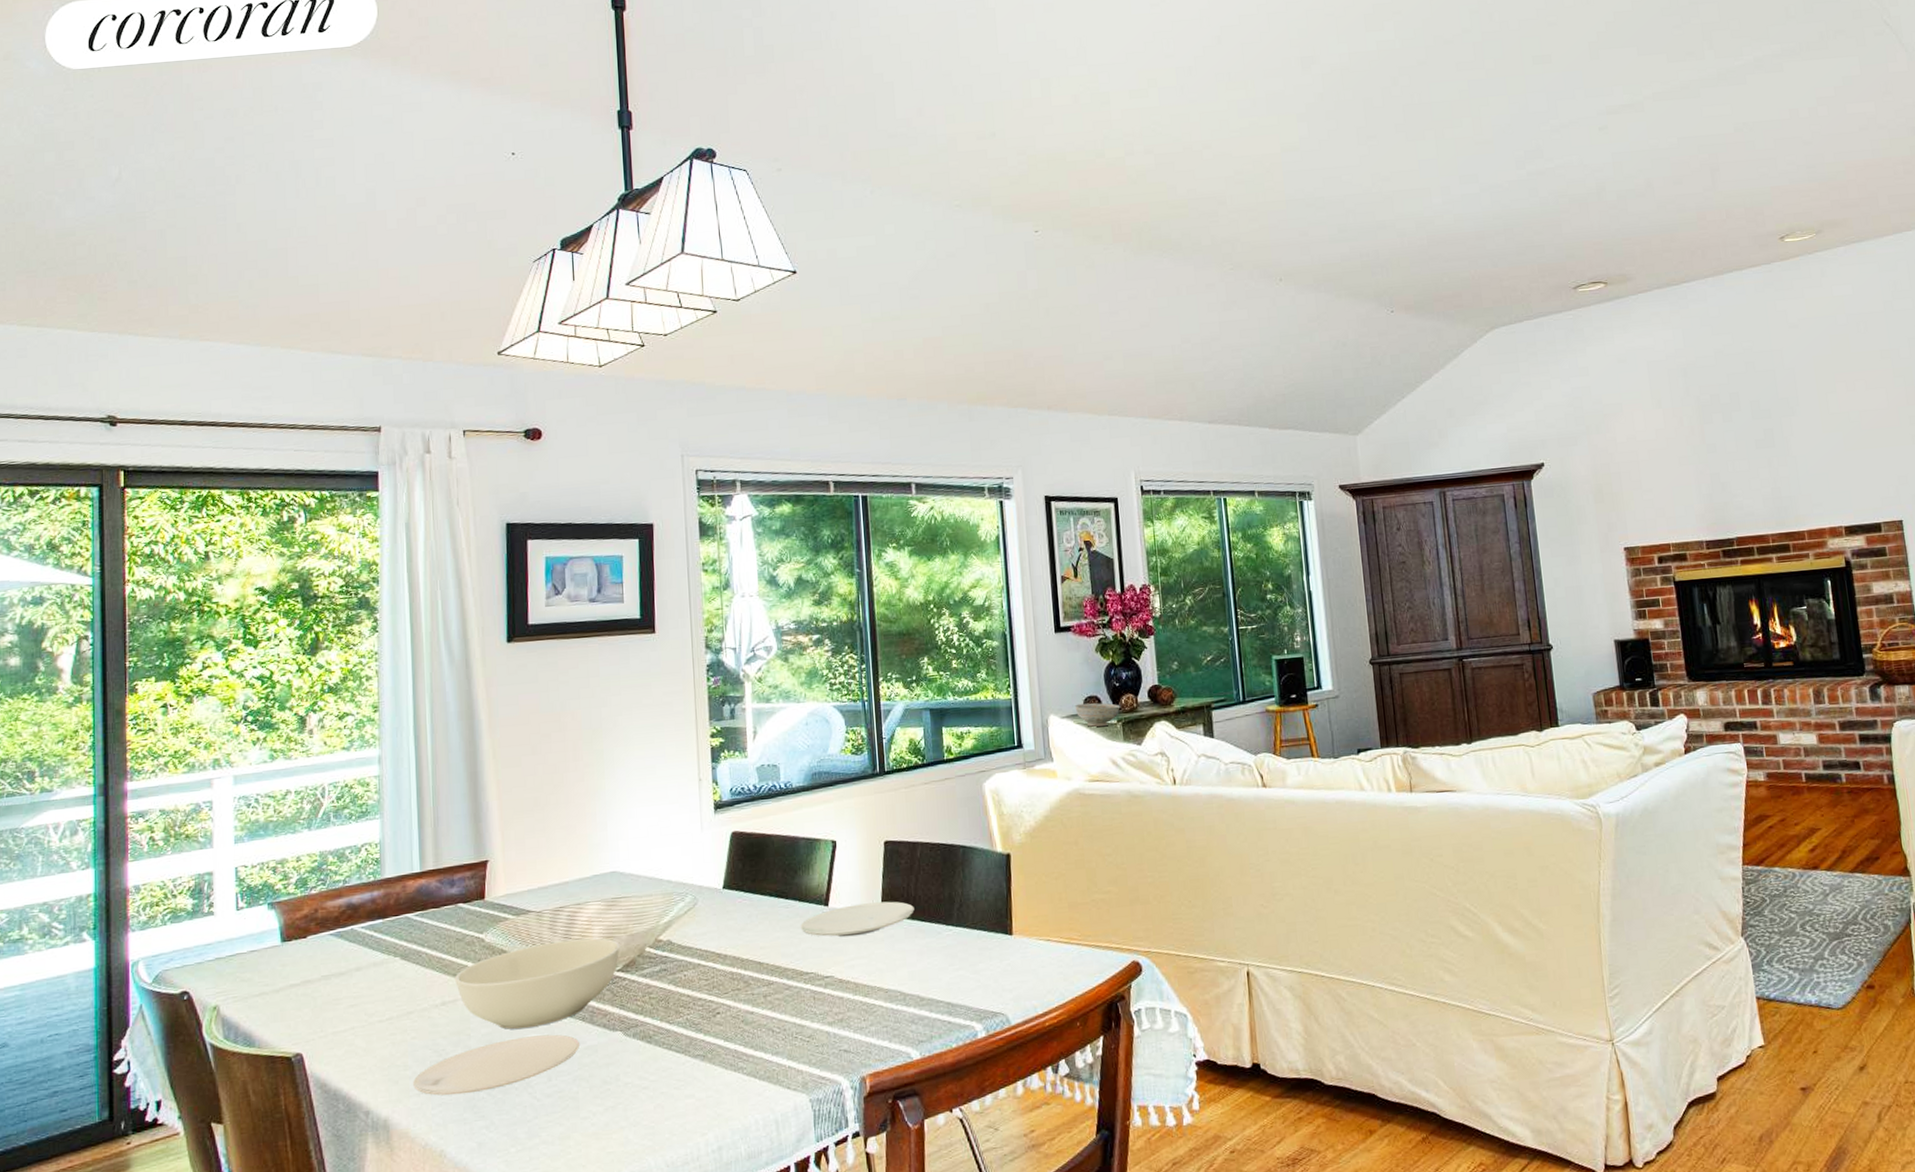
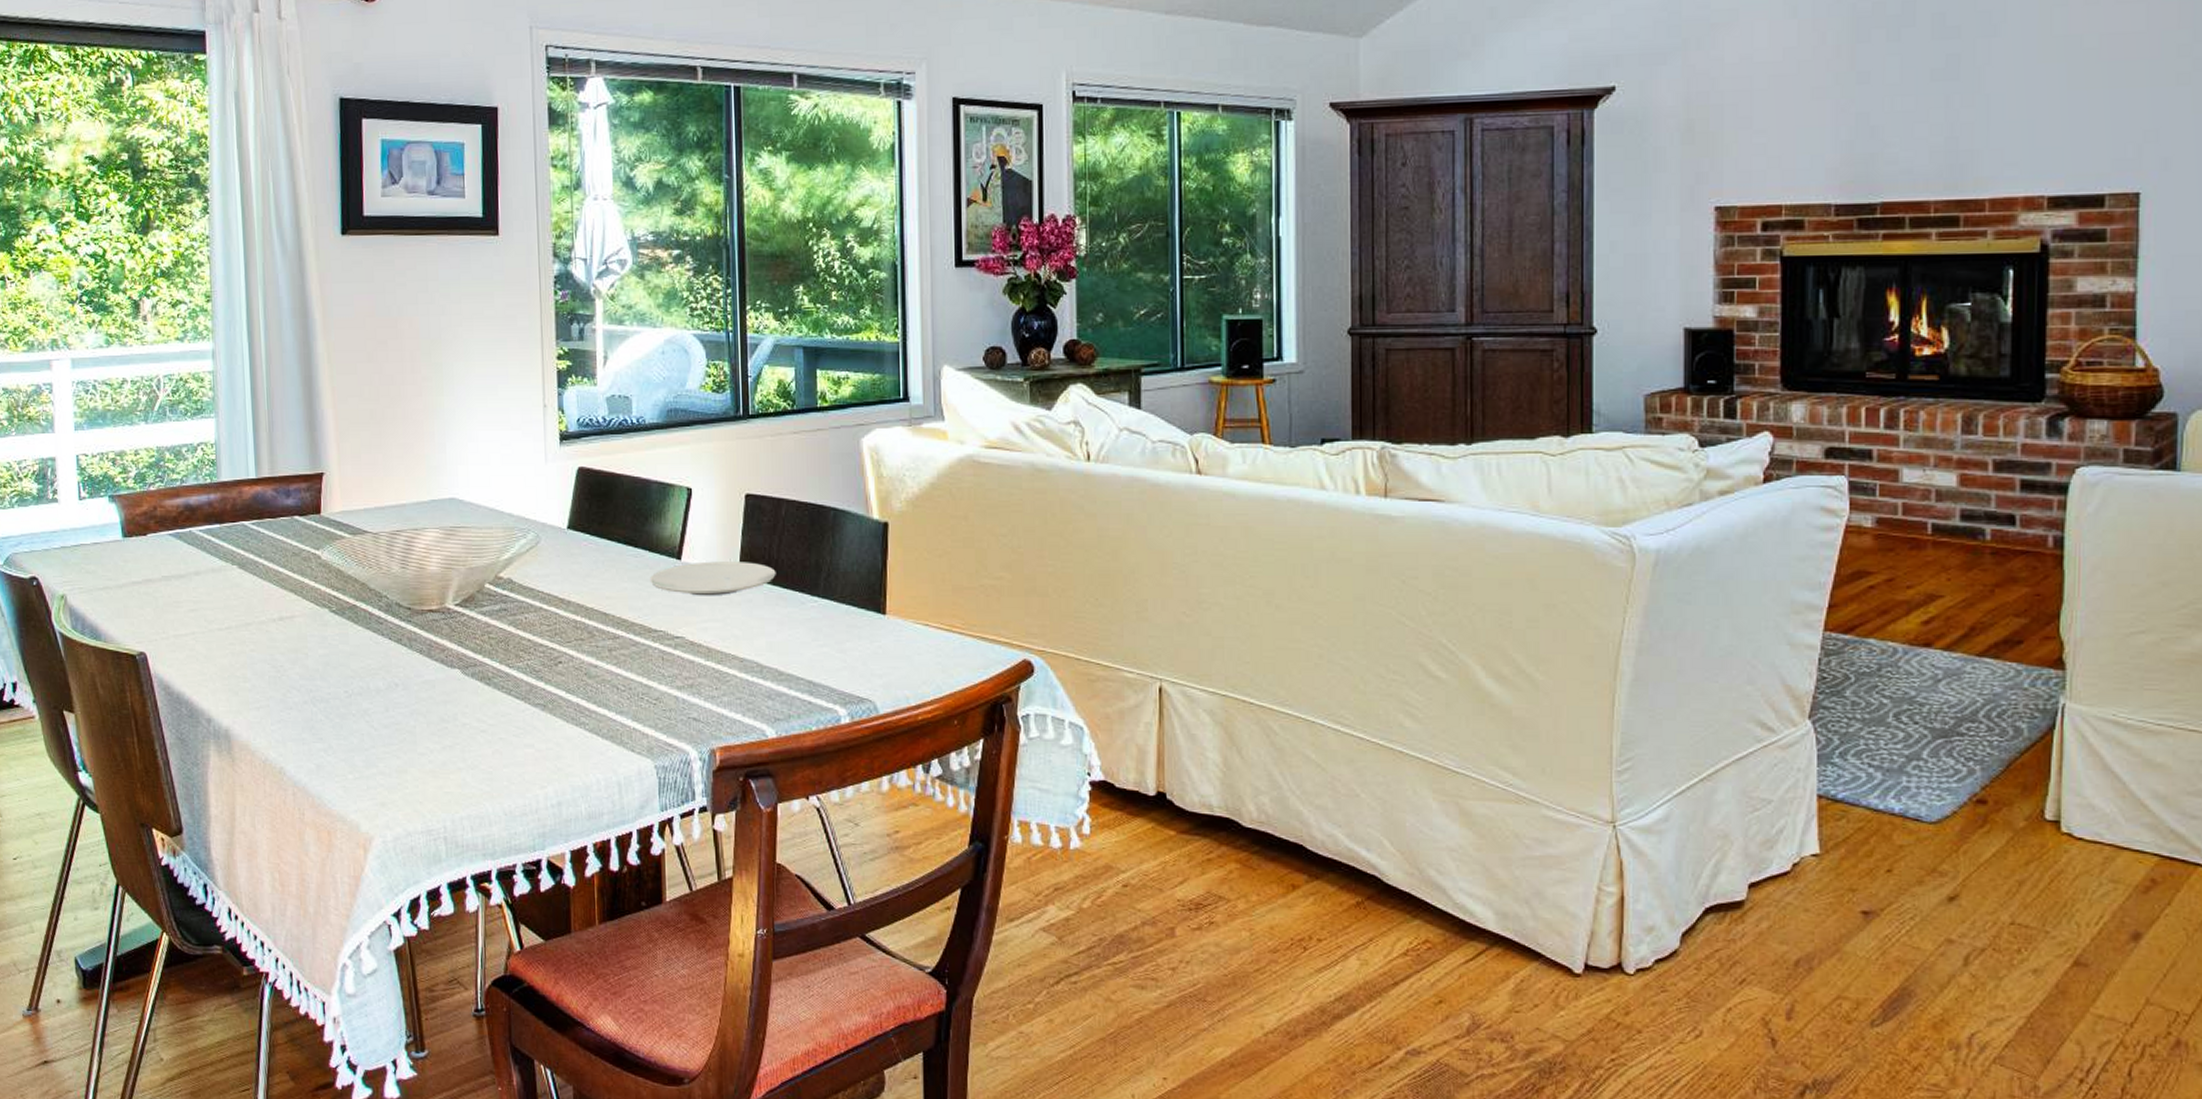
plate: present [413,1034,580,1096] -> none [252,663,418,714]
bowl: present [454,937,621,1030] -> none [291,567,460,655]
decorative bowl: present [1075,703,1121,728] -> none [974,354,1029,385]

